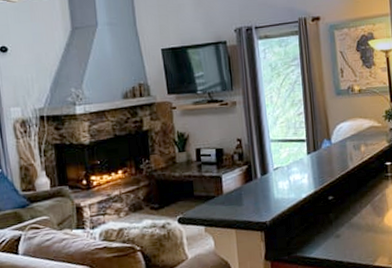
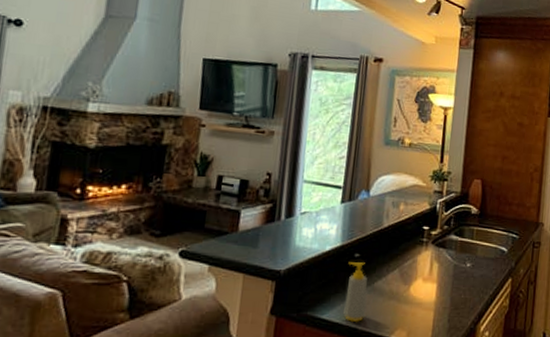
soap bottle: none [324,203,349,256] -> present [344,262,368,322]

